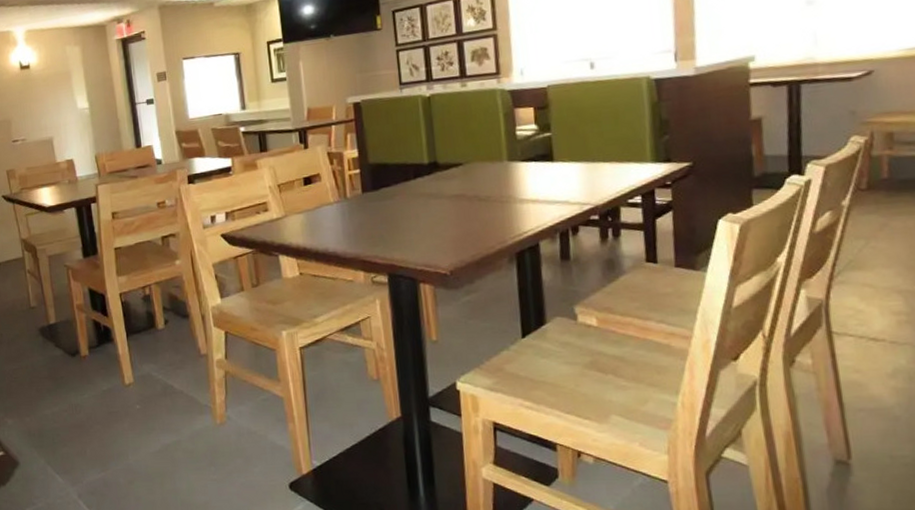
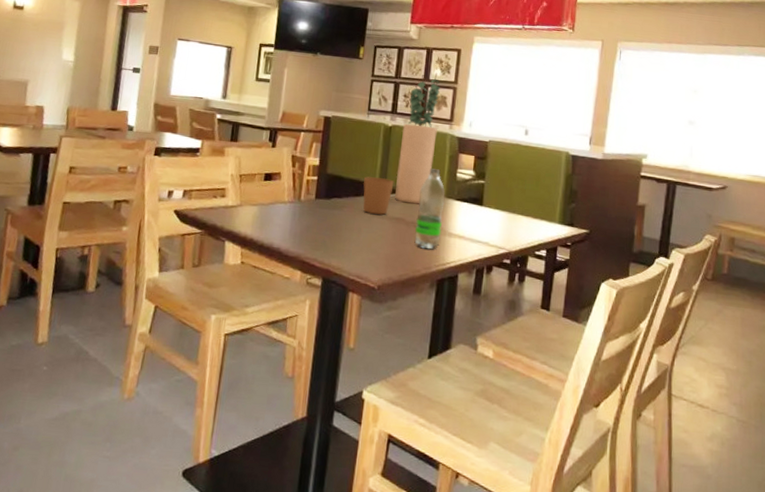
dixie cup: none [411,154,446,197] -> present [363,176,394,216]
vase: none [443,23,487,177] -> present [395,73,441,204]
bottle: none [477,131,511,223] -> present [414,168,446,250]

